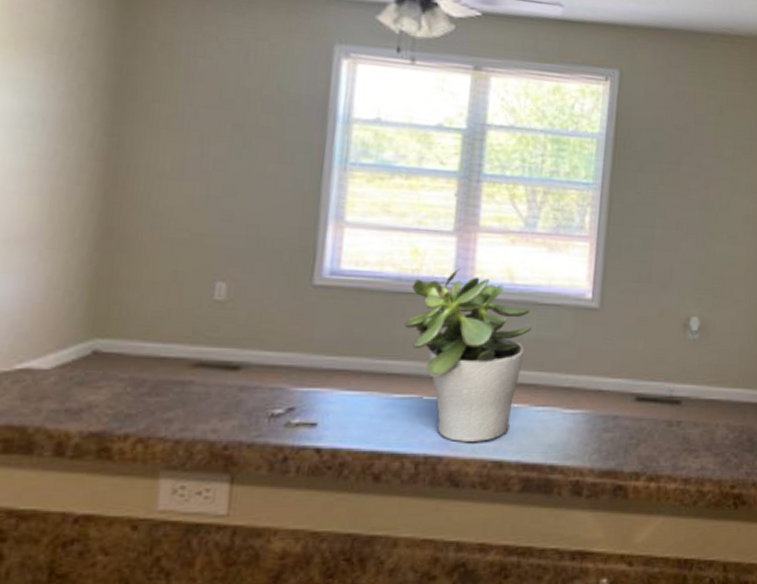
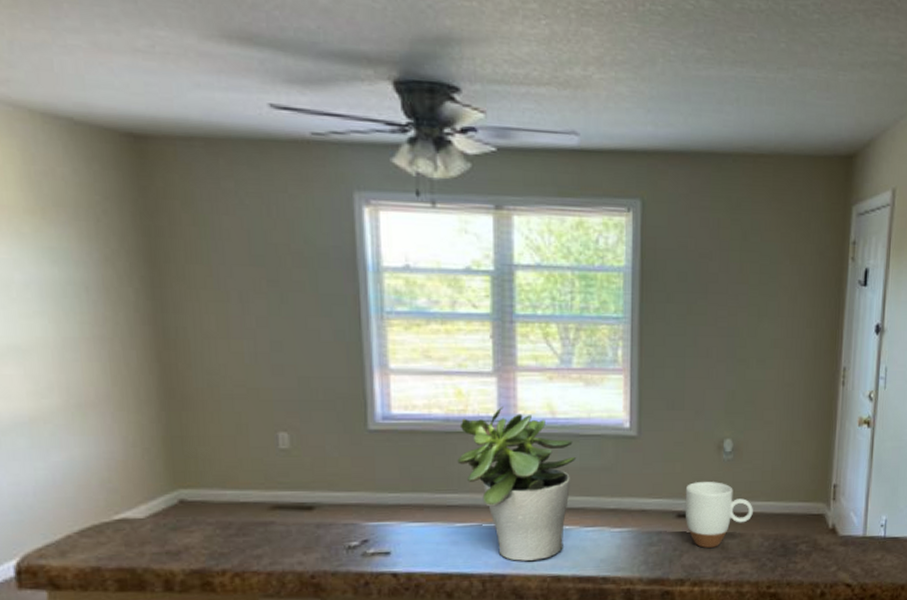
mug: none [644,362,719,437] -> present [685,482,753,548]

